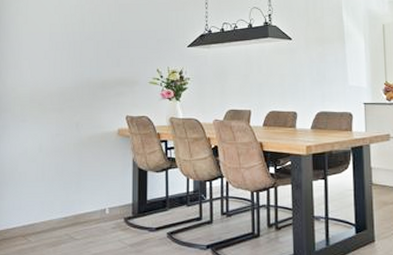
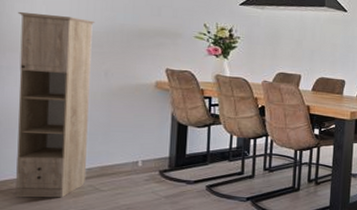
storage cabinet: none [8,76,68,247] -> present [15,11,96,198]

